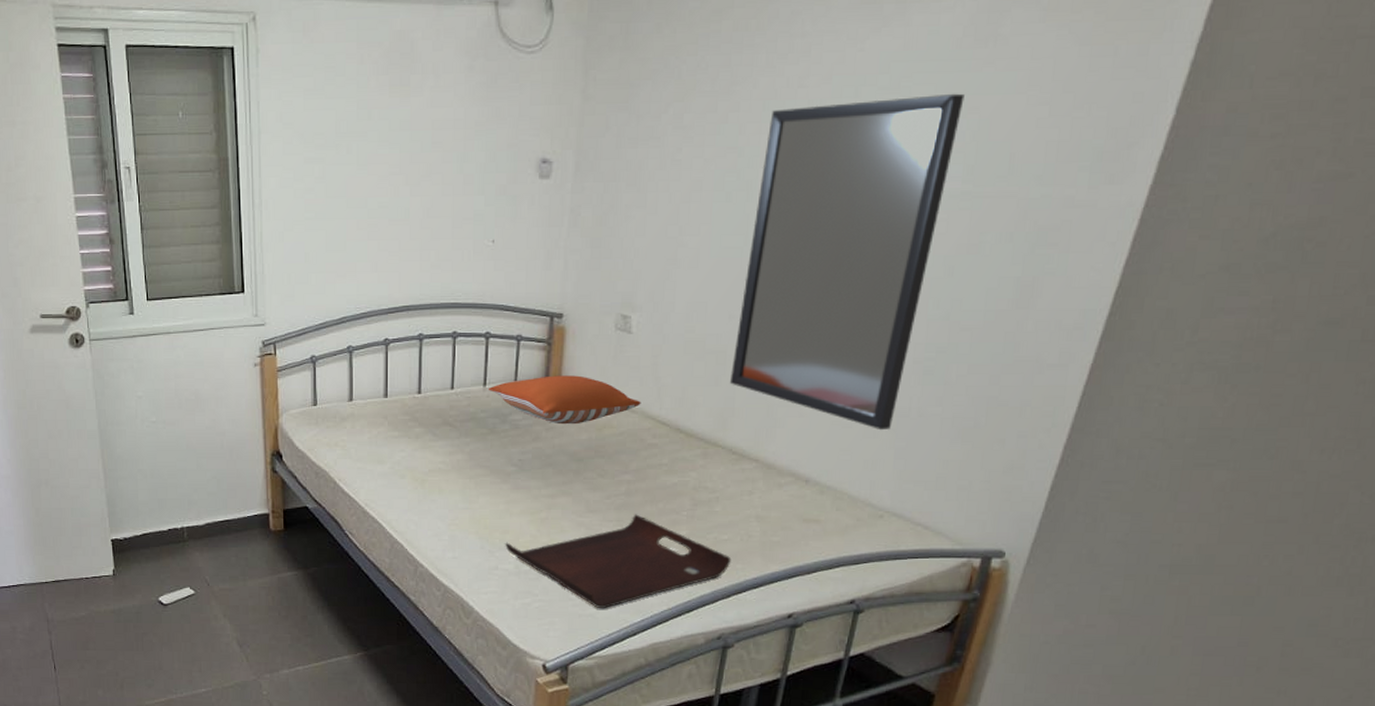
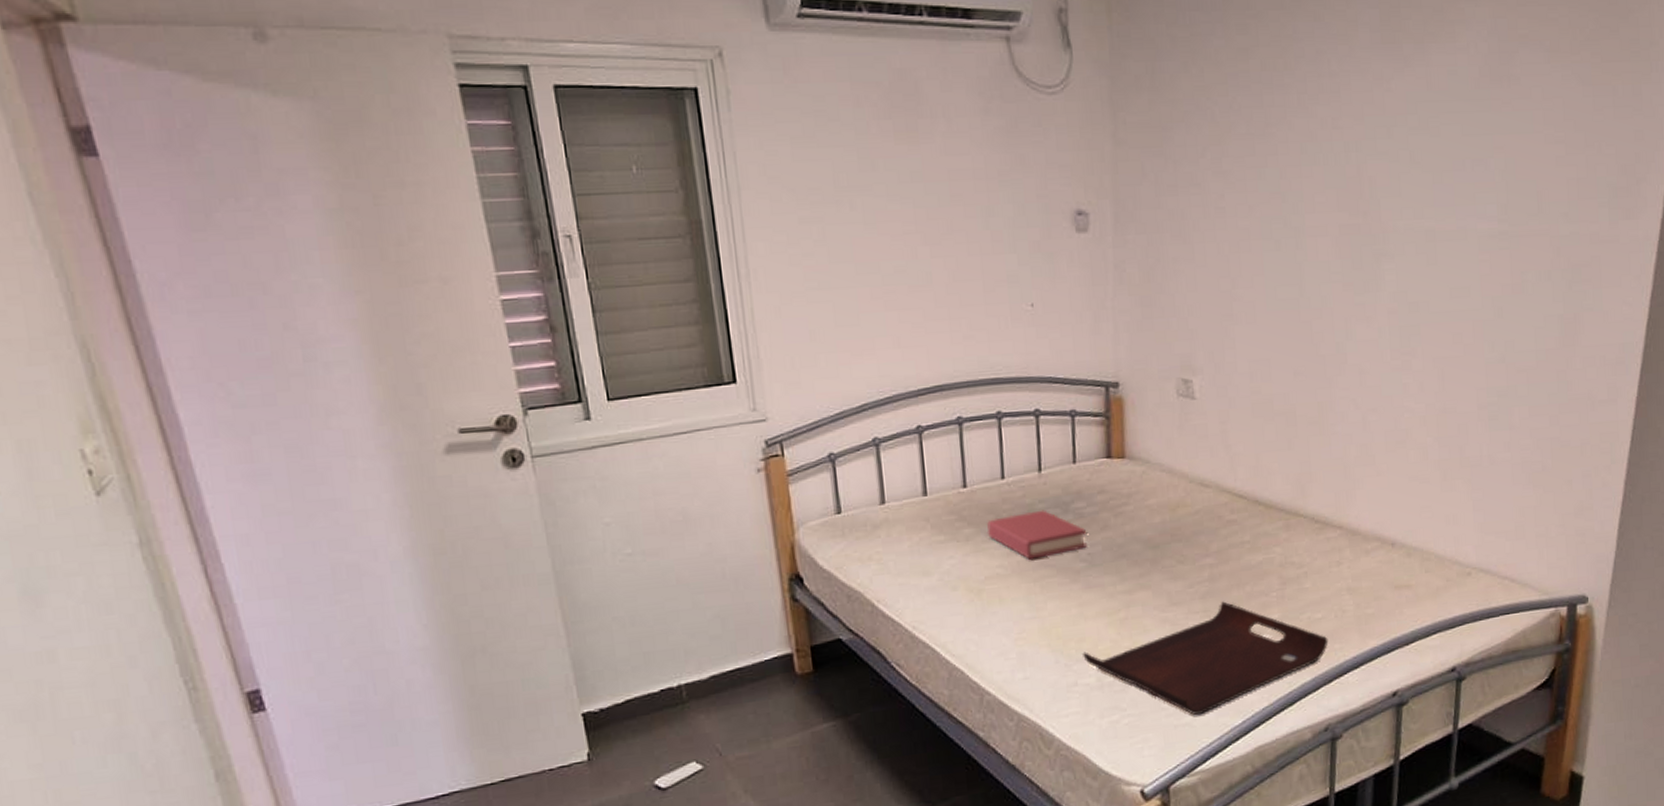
hardback book: none [434,418,520,459] -> present [986,509,1087,559]
pillow: present [489,375,641,425] -> none [1045,450,1214,509]
home mirror: present [729,93,965,431] -> none [1302,133,1489,483]

